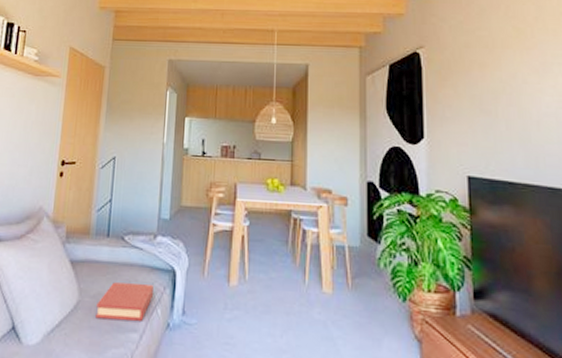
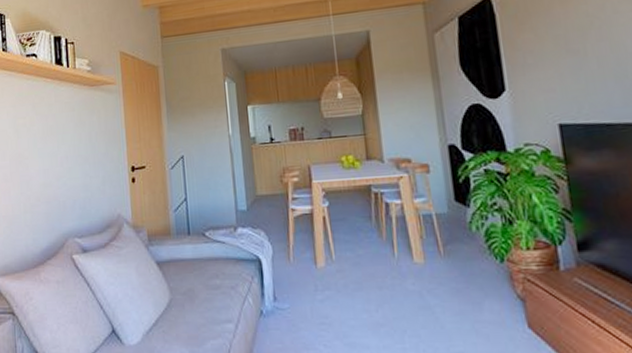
hardback book: present [95,282,153,321] -> none [188,276,242,314]

